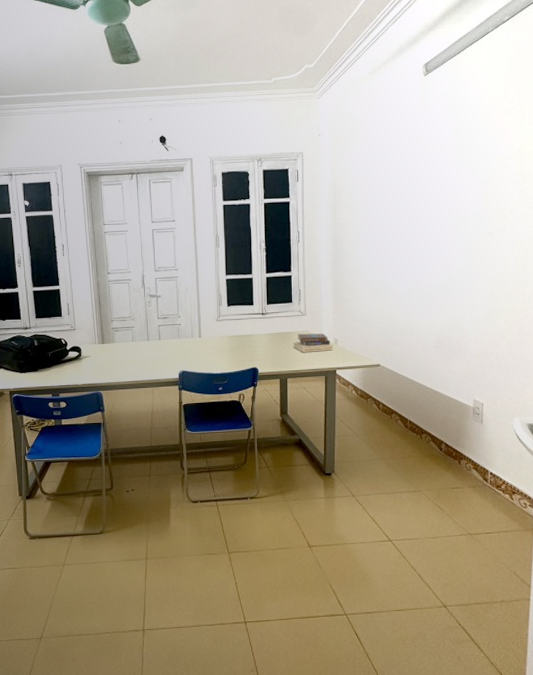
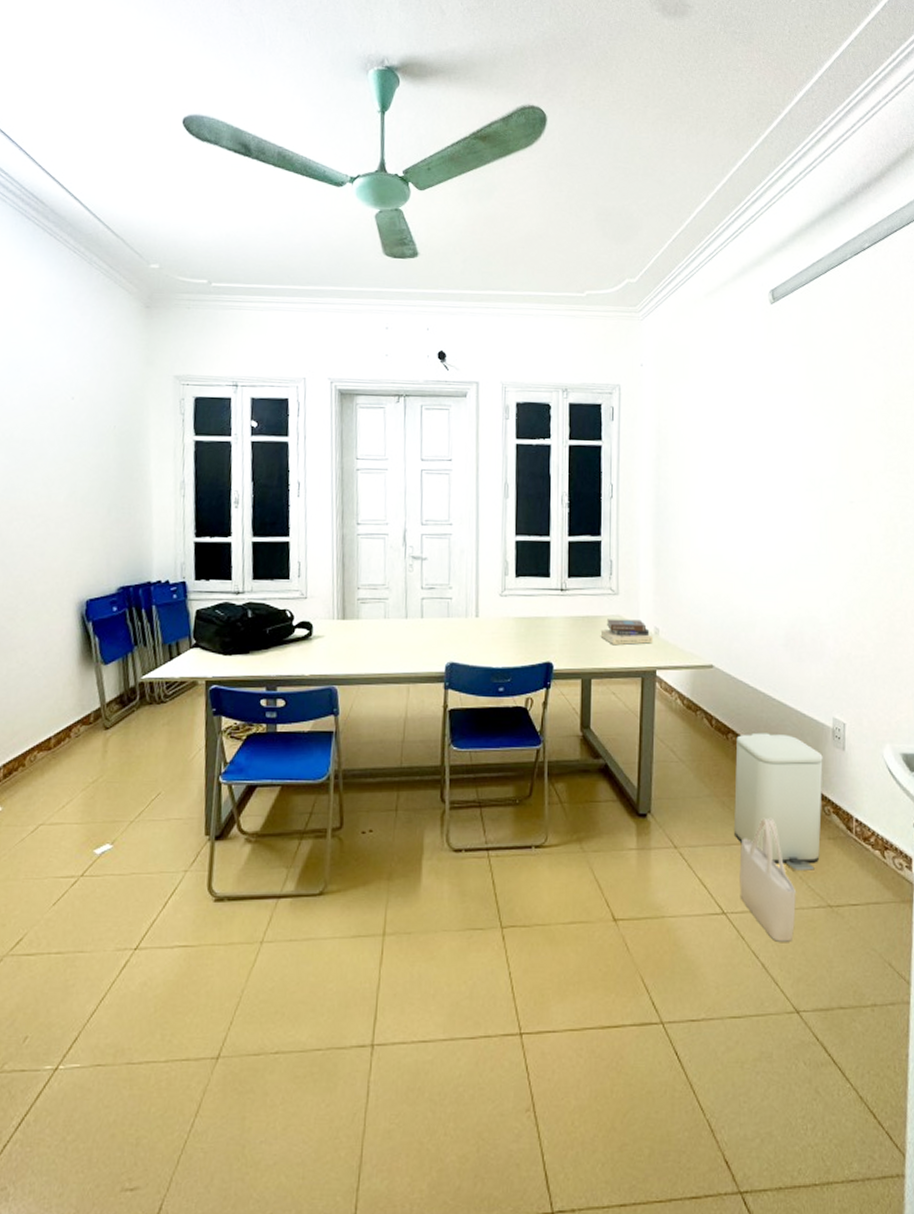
pedal bin: none [396,412,466,511] -> present [733,732,823,872]
shopping bag: none [401,474,445,559] -> present [739,819,797,942]

